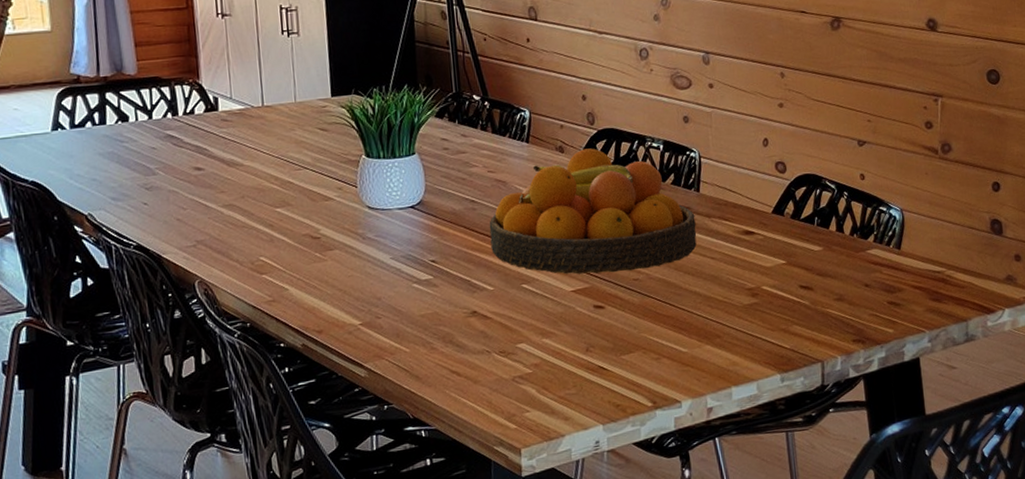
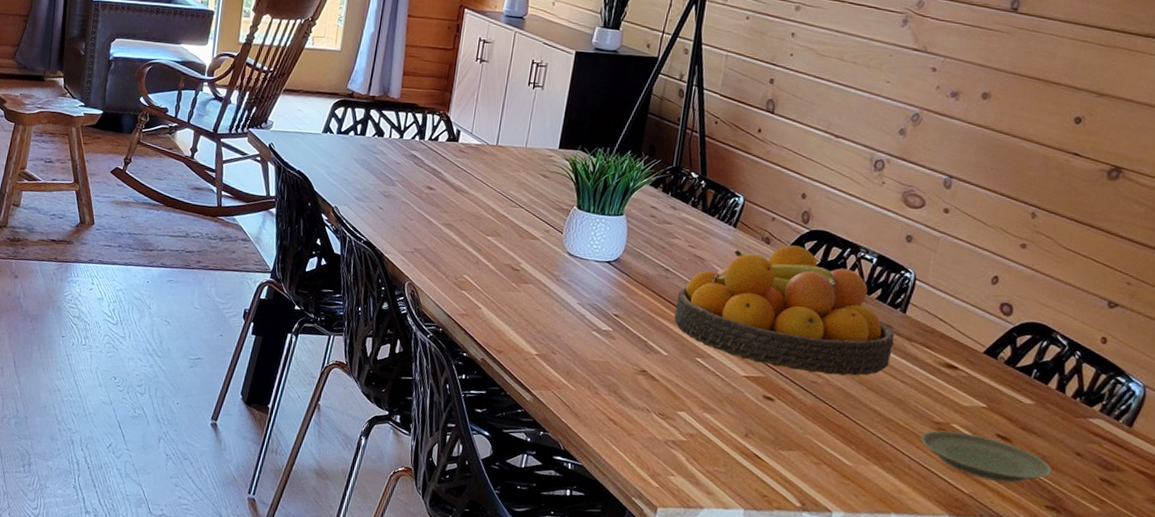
plate: none [739,290,850,331] -> present [920,430,1052,483]

